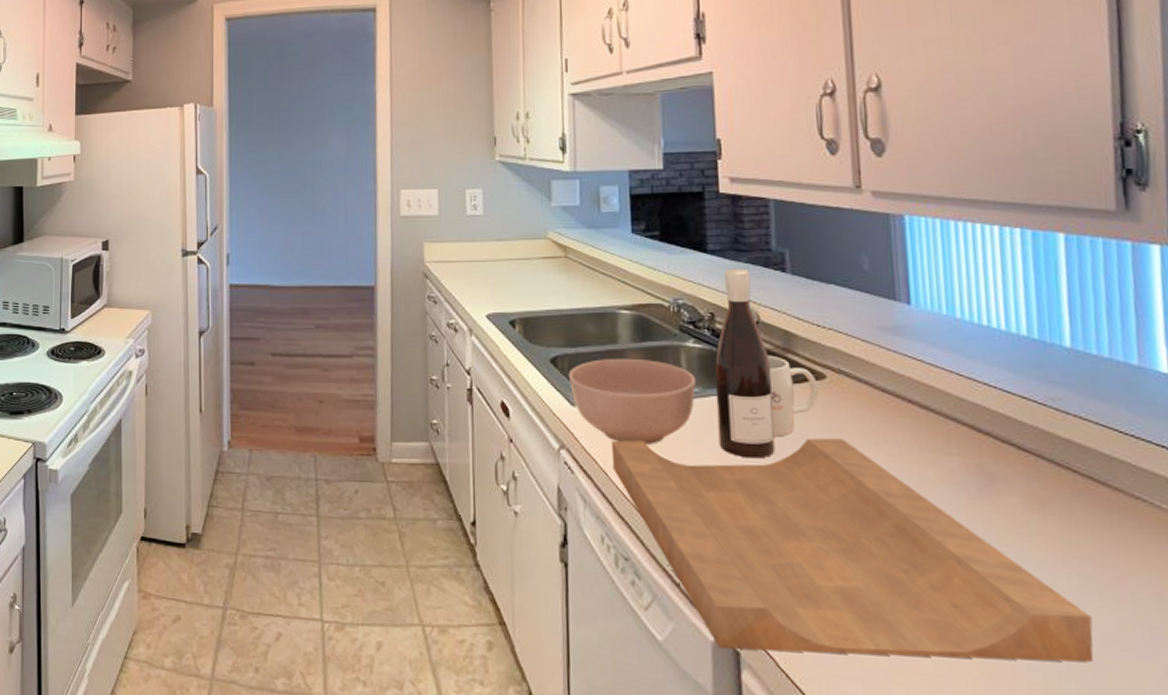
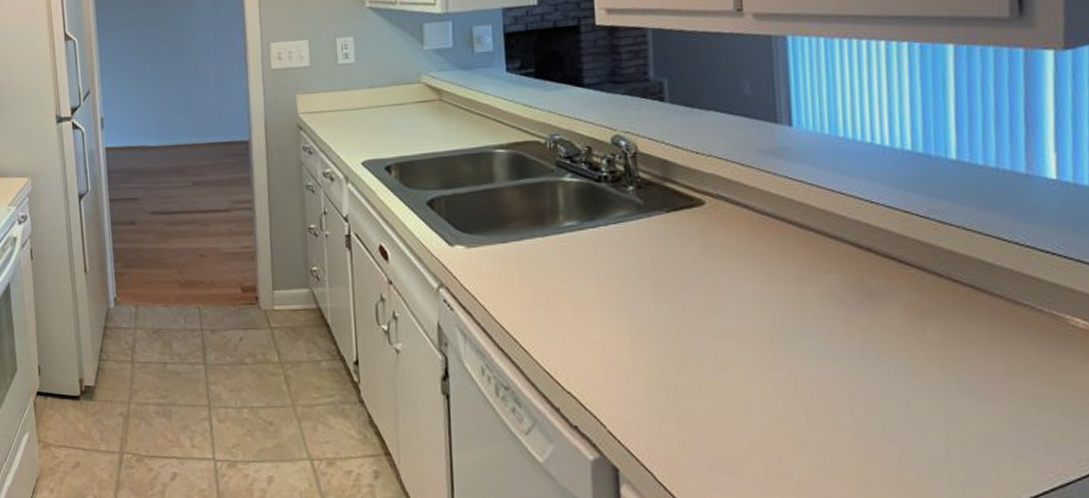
bowl: present [568,358,697,444] -> none [445,196,574,279]
cutting board: present [611,438,1094,663] -> none [489,262,969,467]
bottle: present [714,268,775,459] -> none [591,100,653,287]
mug: present [767,355,818,437] -> none [645,184,697,265]

